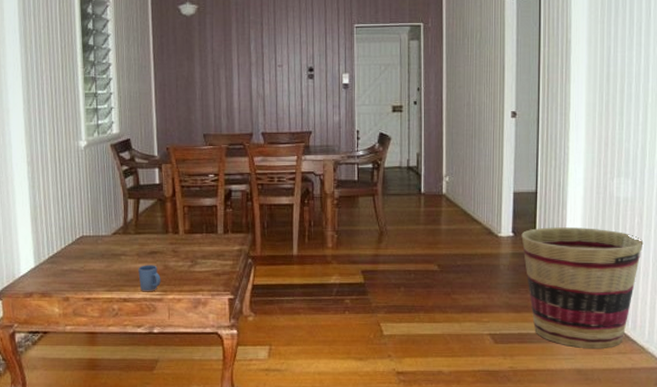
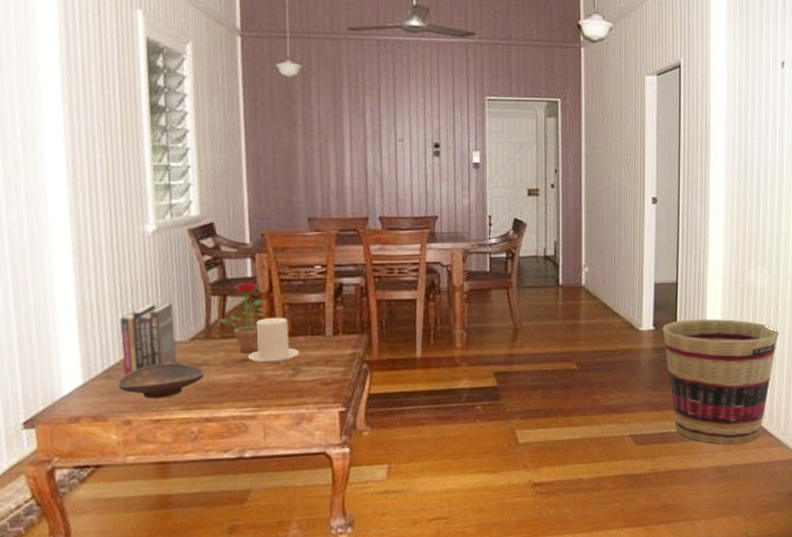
decorative bowl: none [59,253,124,281] -> present [117,363,205,399]
books: none [60,203,102,261] -> present [119,302,177,375]
decorative plant: none [134,188,169,247] -> present [219,282,265,353]
mug: present [138,265,161,292] -> none [225,375,254,409]
candle: none [157,217,197,256] -> present [249,317,300,364]

